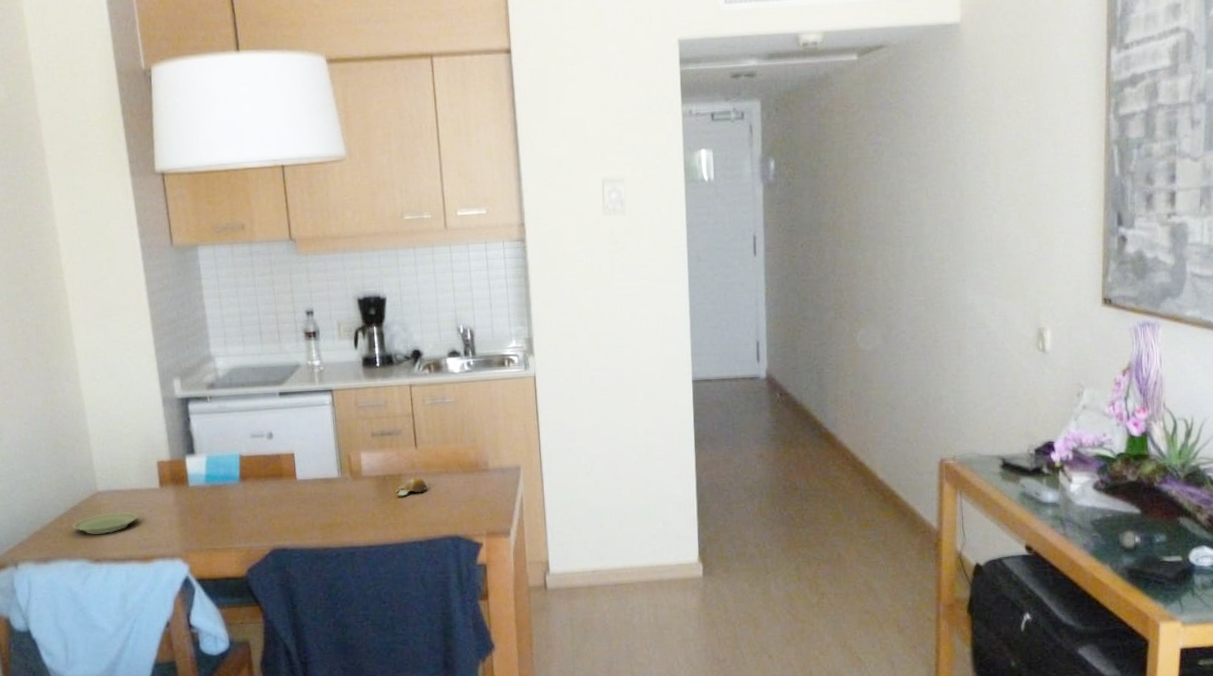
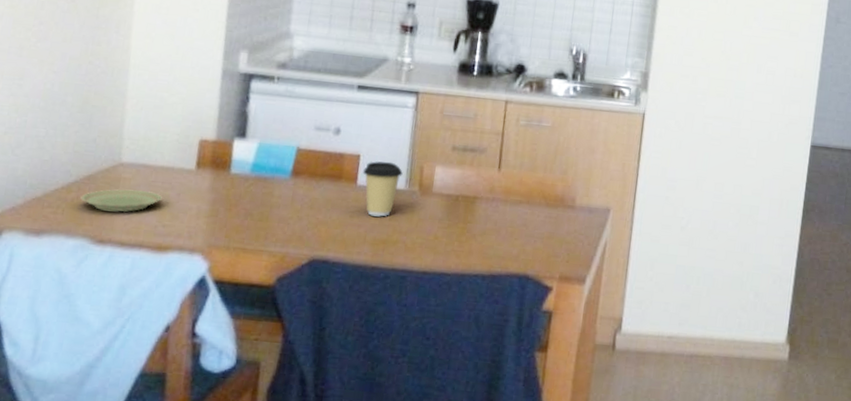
coffee cup: none [299,455,334,505] -> present [363,161,403,217]
fruit: present [395,477,427,496] -> none [466,202,503,222]

